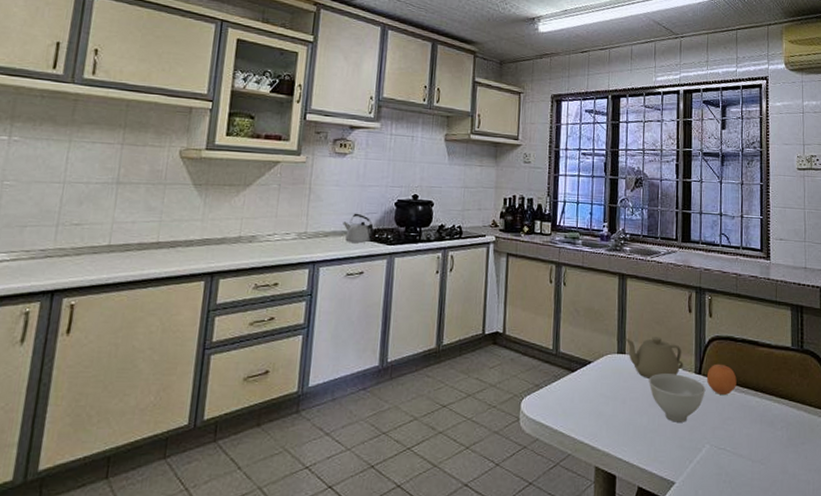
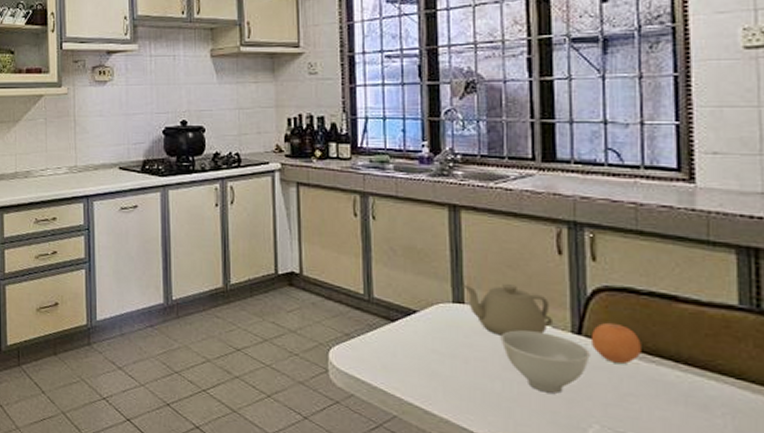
kettle: present [343,213,375,244] -> none [111,144,144,176]

